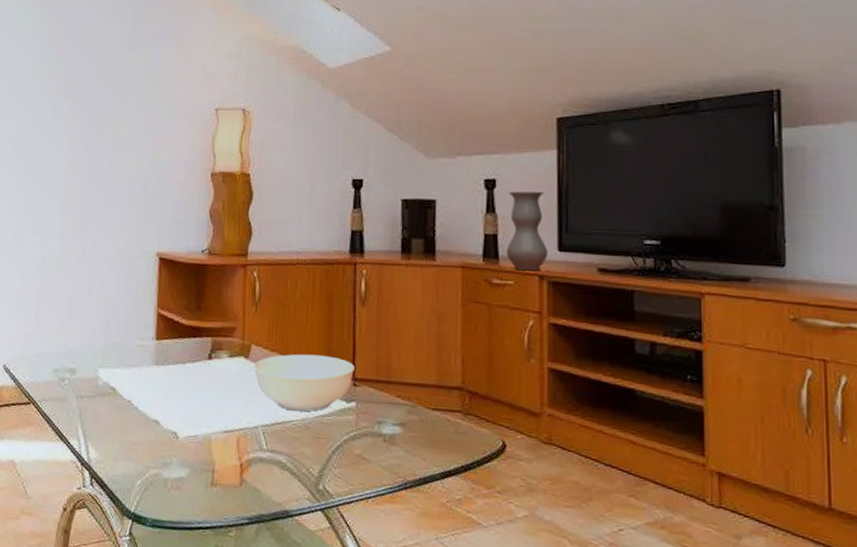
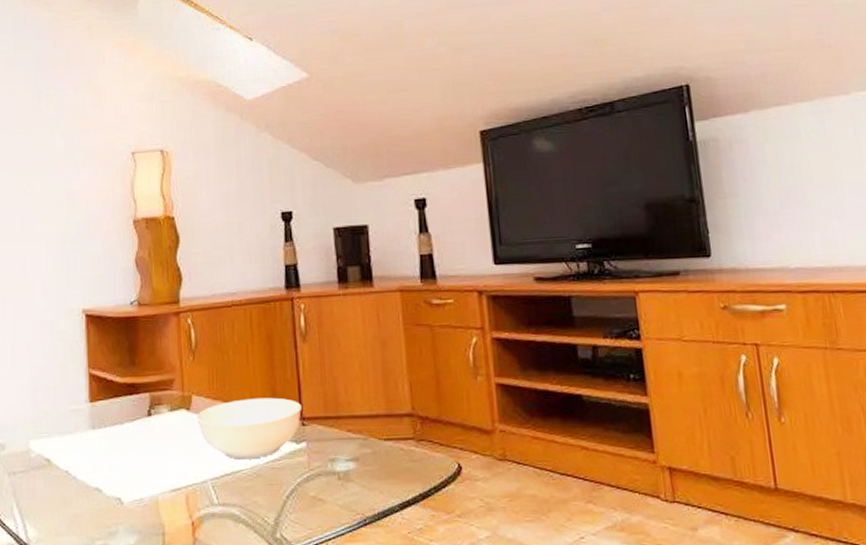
vase: present [506,191,549,271] -> none [439,207,485,288]

